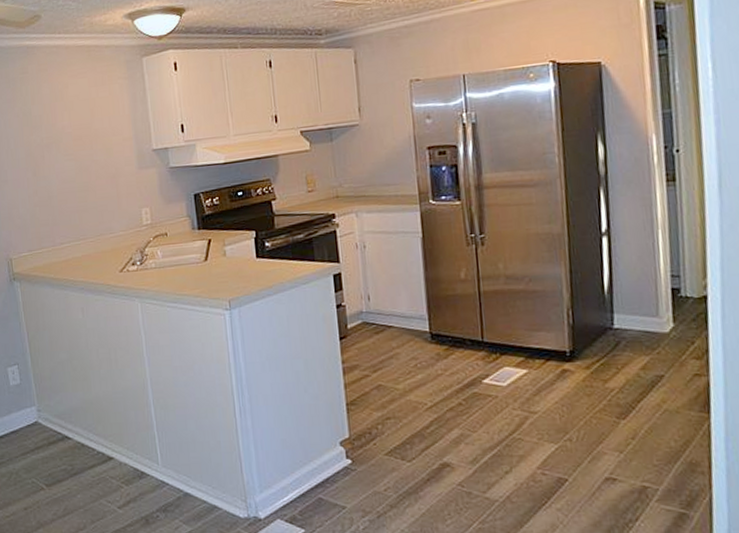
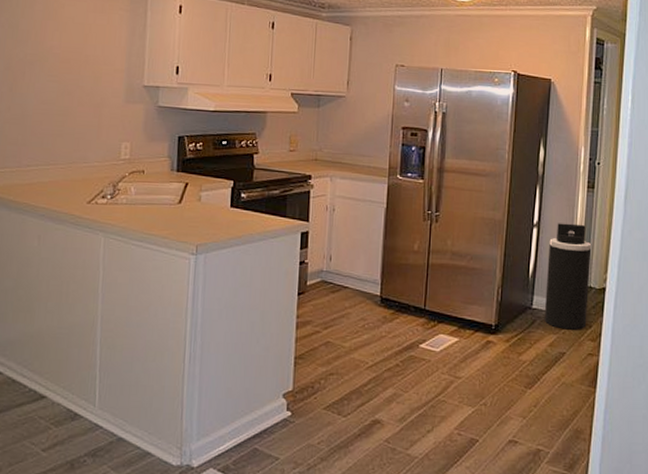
trash can: none [625,225,688,349] -> present [544,223,592,330]

